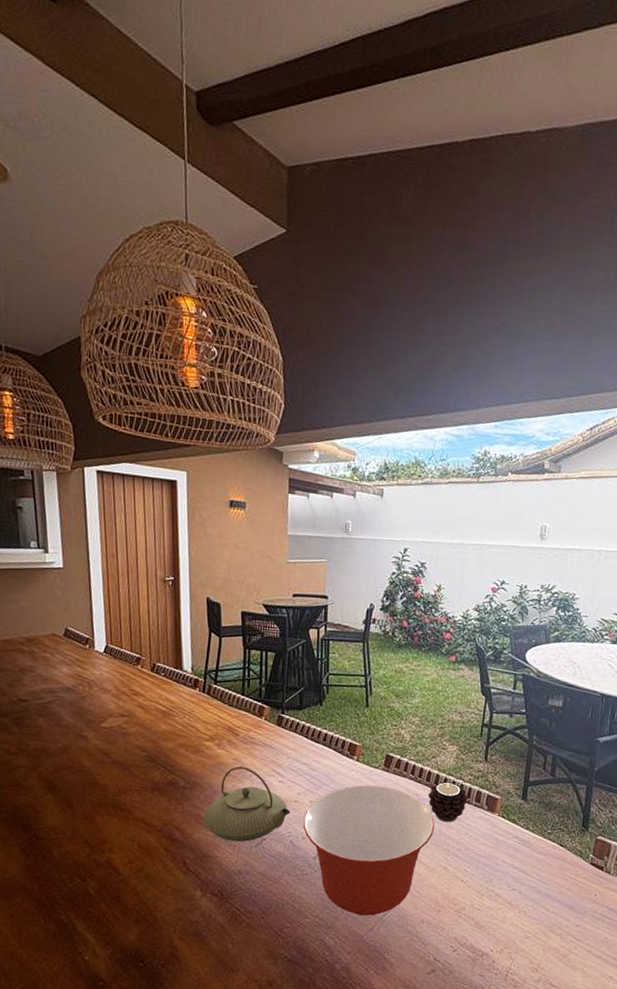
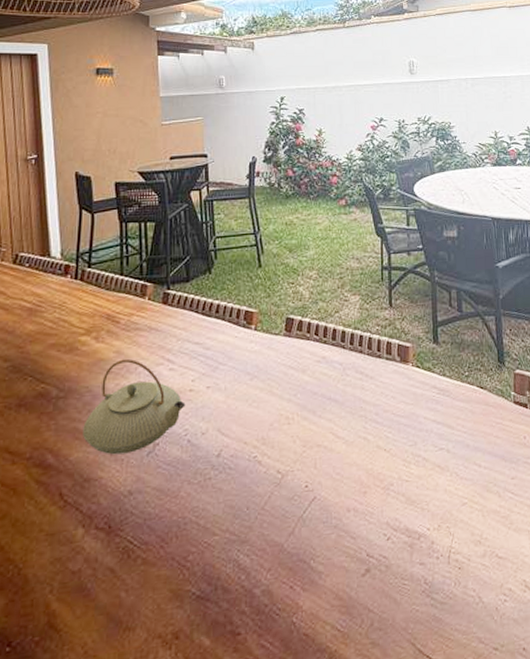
mixing bowl: present [302,784,435,916] -> none [201,354,347,518]
candle: present [428,782,469,823] -> none [336,337,379,385]

